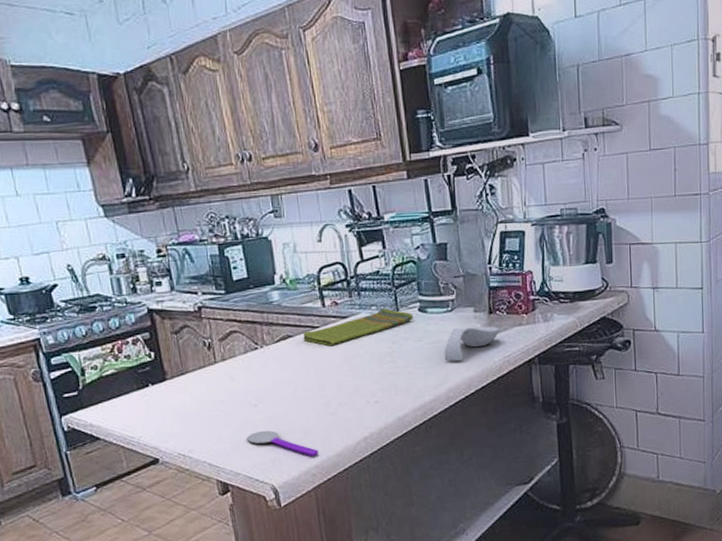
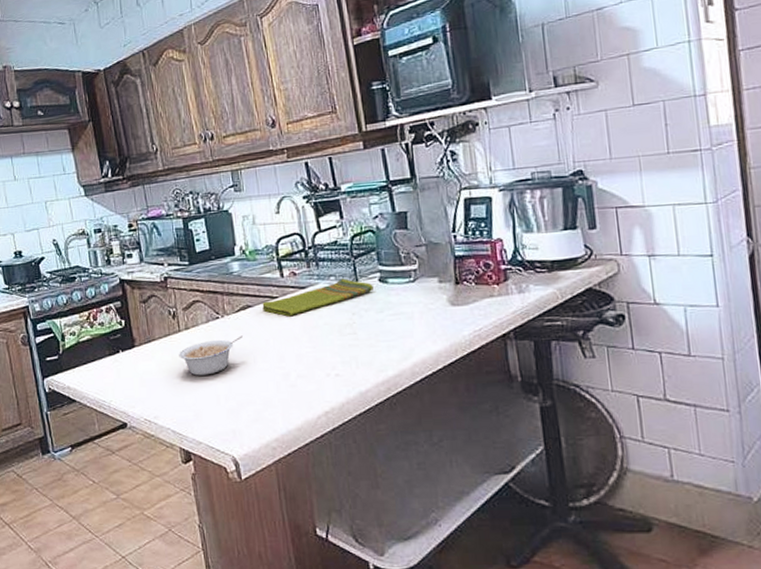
legume: none [215,366,283,408] -> present [179,335,243,376]
spoon: present [246,431,318,456] -> none [208,400,279,428]
spoon rest: present [444,326,500,362] -> none [407,297,469,335]

